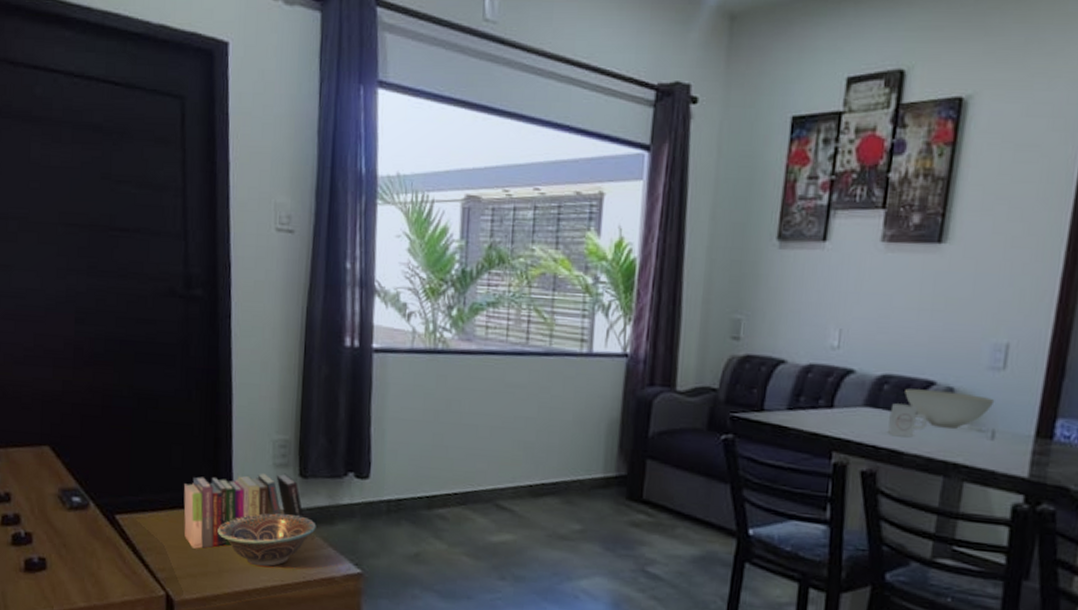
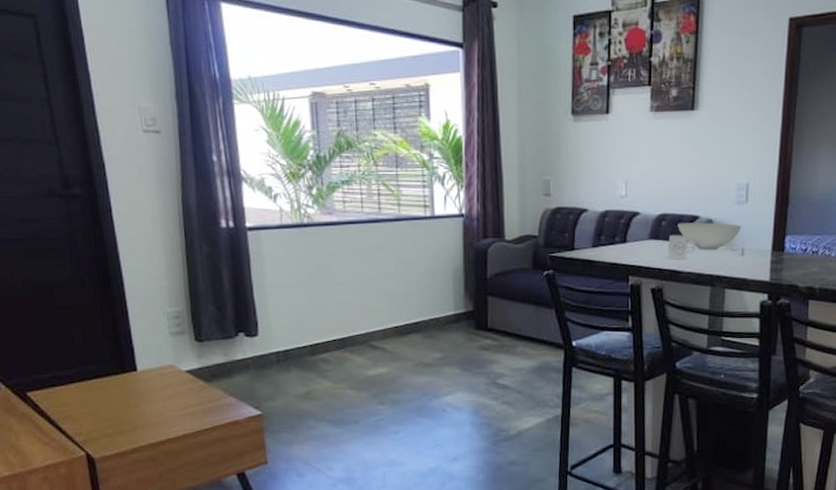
books: present [184,472,304,549] -> none [89,339,204,412]
decorative bowl: present [217,513,316,567] -> none [126,373,216,420]

